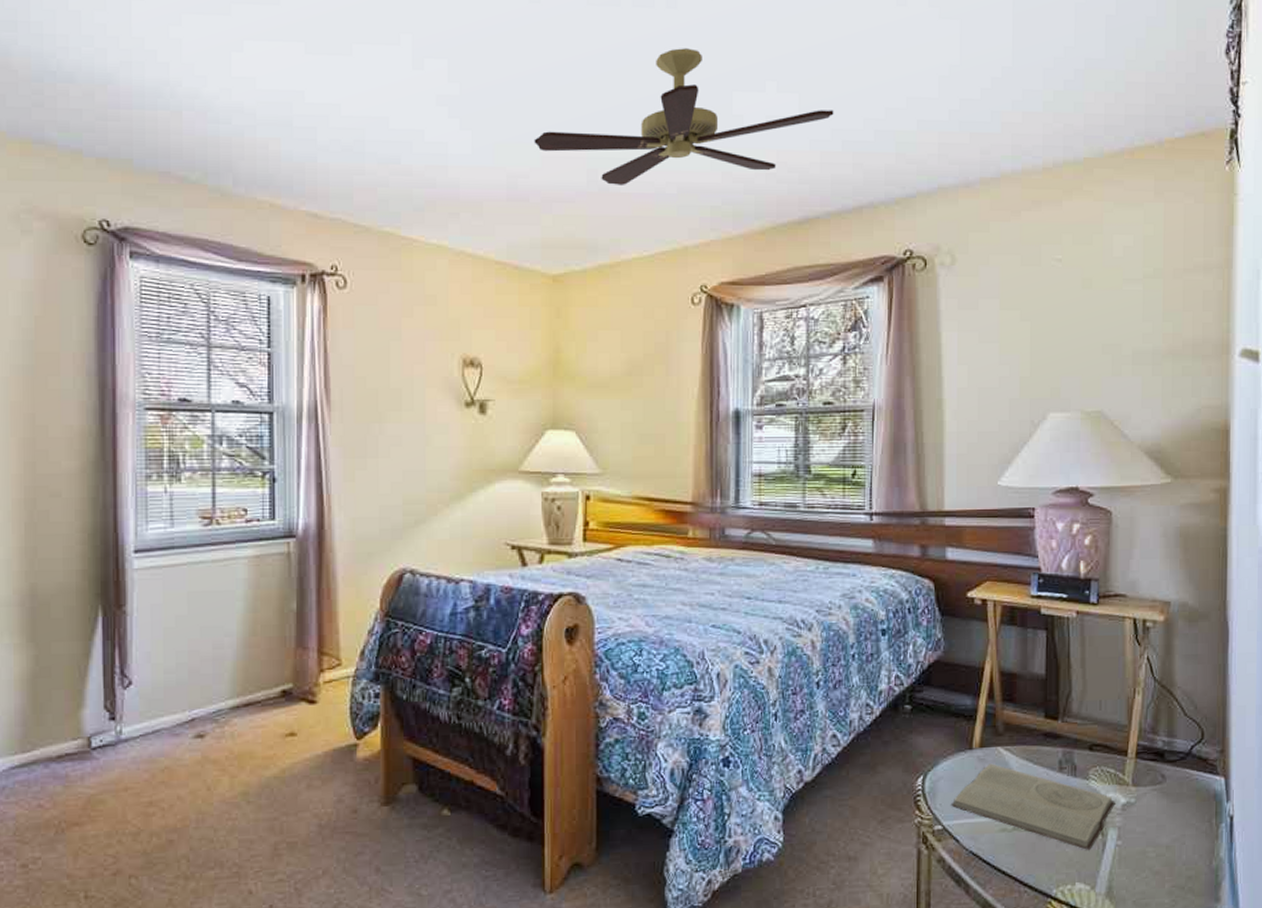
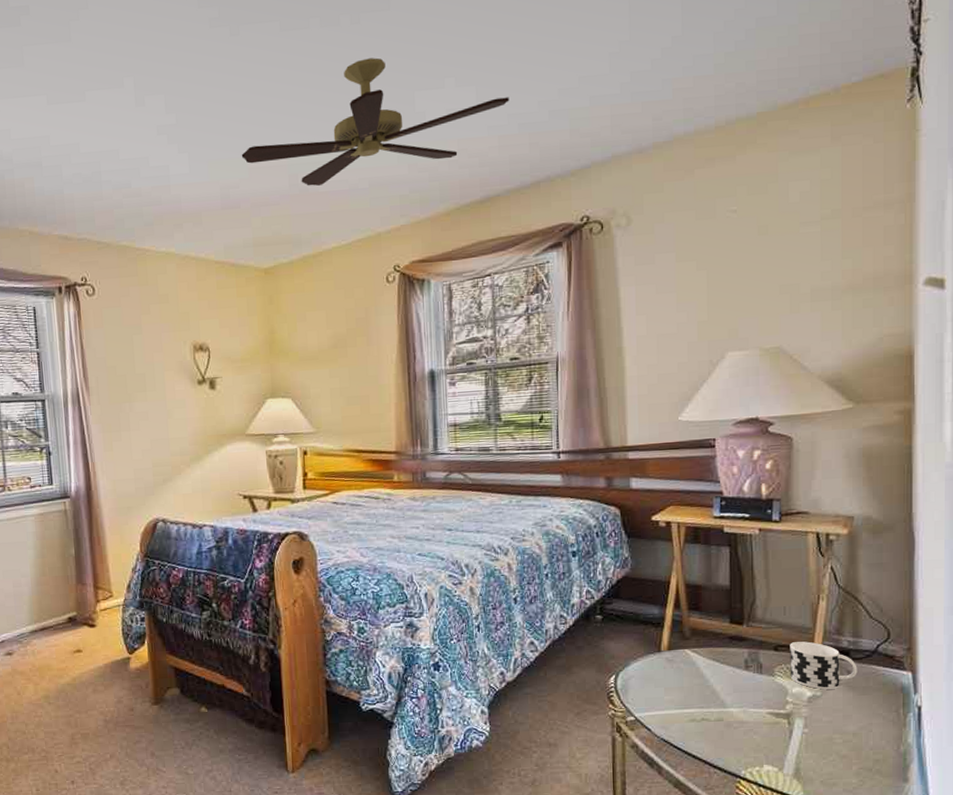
book: present [951,763,1115,850] -> none [642,664,801,737]
cup: none [1104,740,1172,796] -> present [790,641,857,690]

